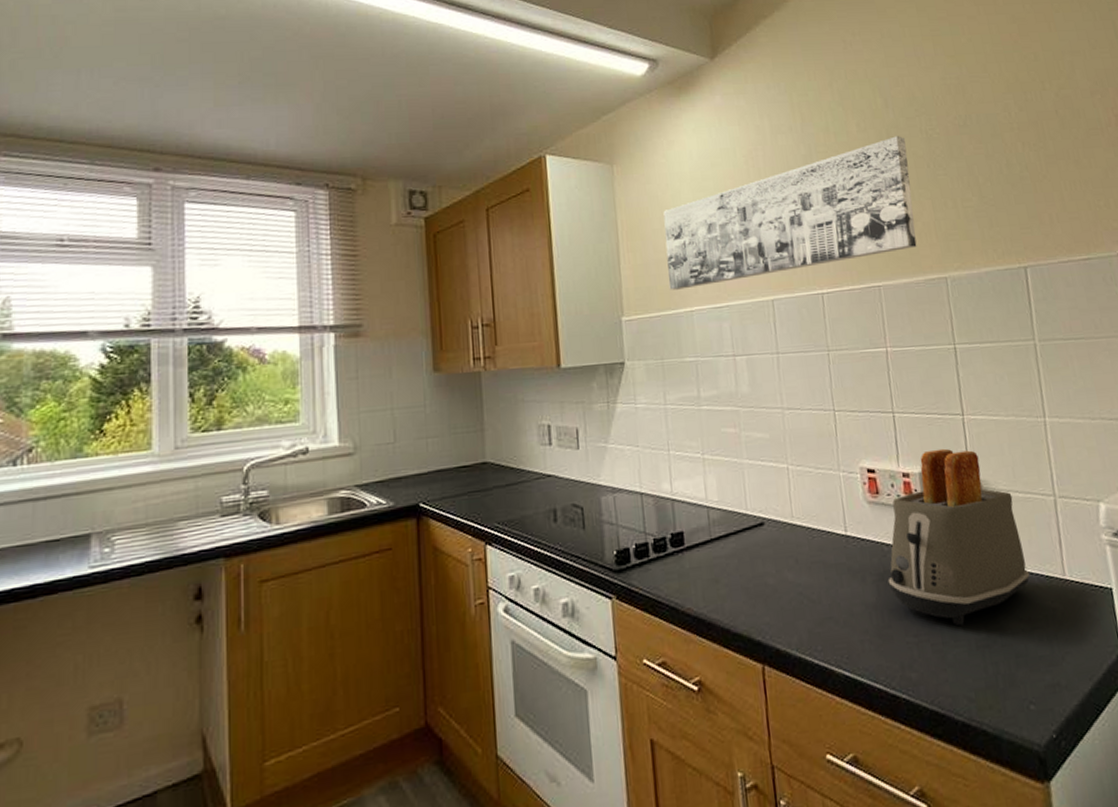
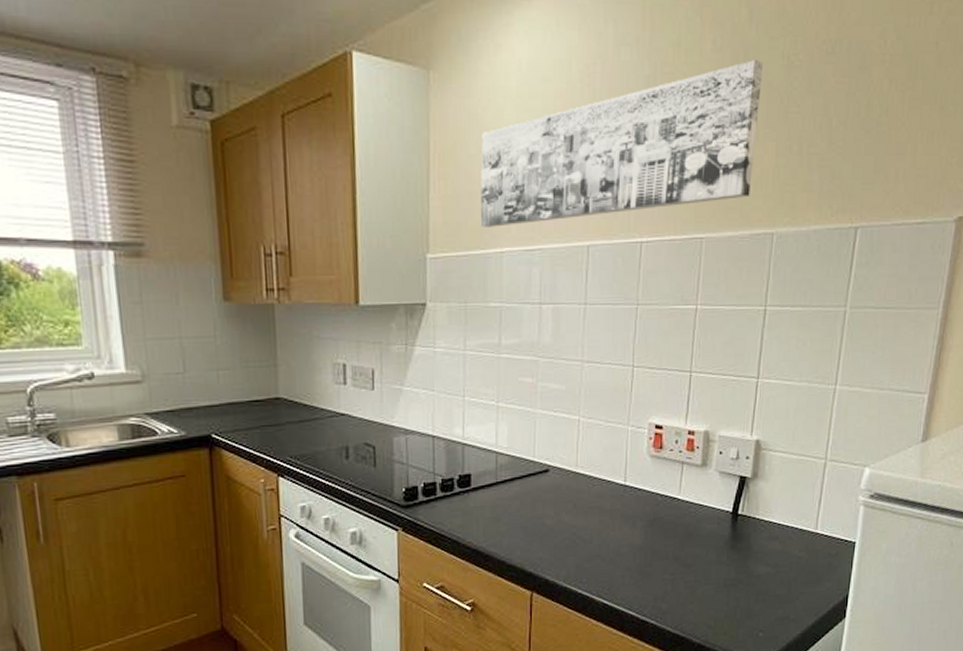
toaster: present [888,448,1030,627] -> none [656,409,787,568]

